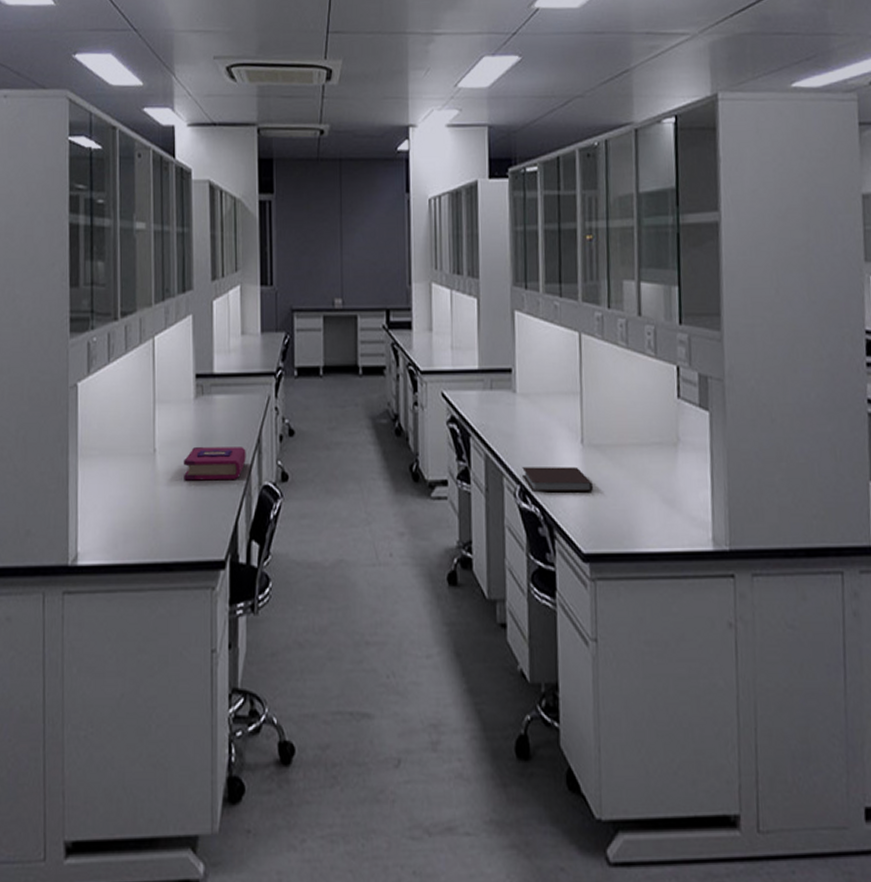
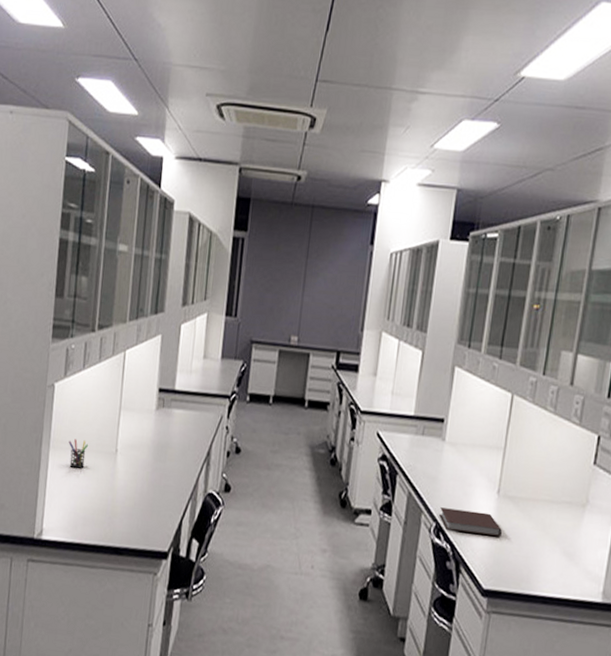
pen holder: none [99,443,123,476] -> present [68,439,89,469]
book: present [183,447,246,481] -> none [139,452,196,486]

